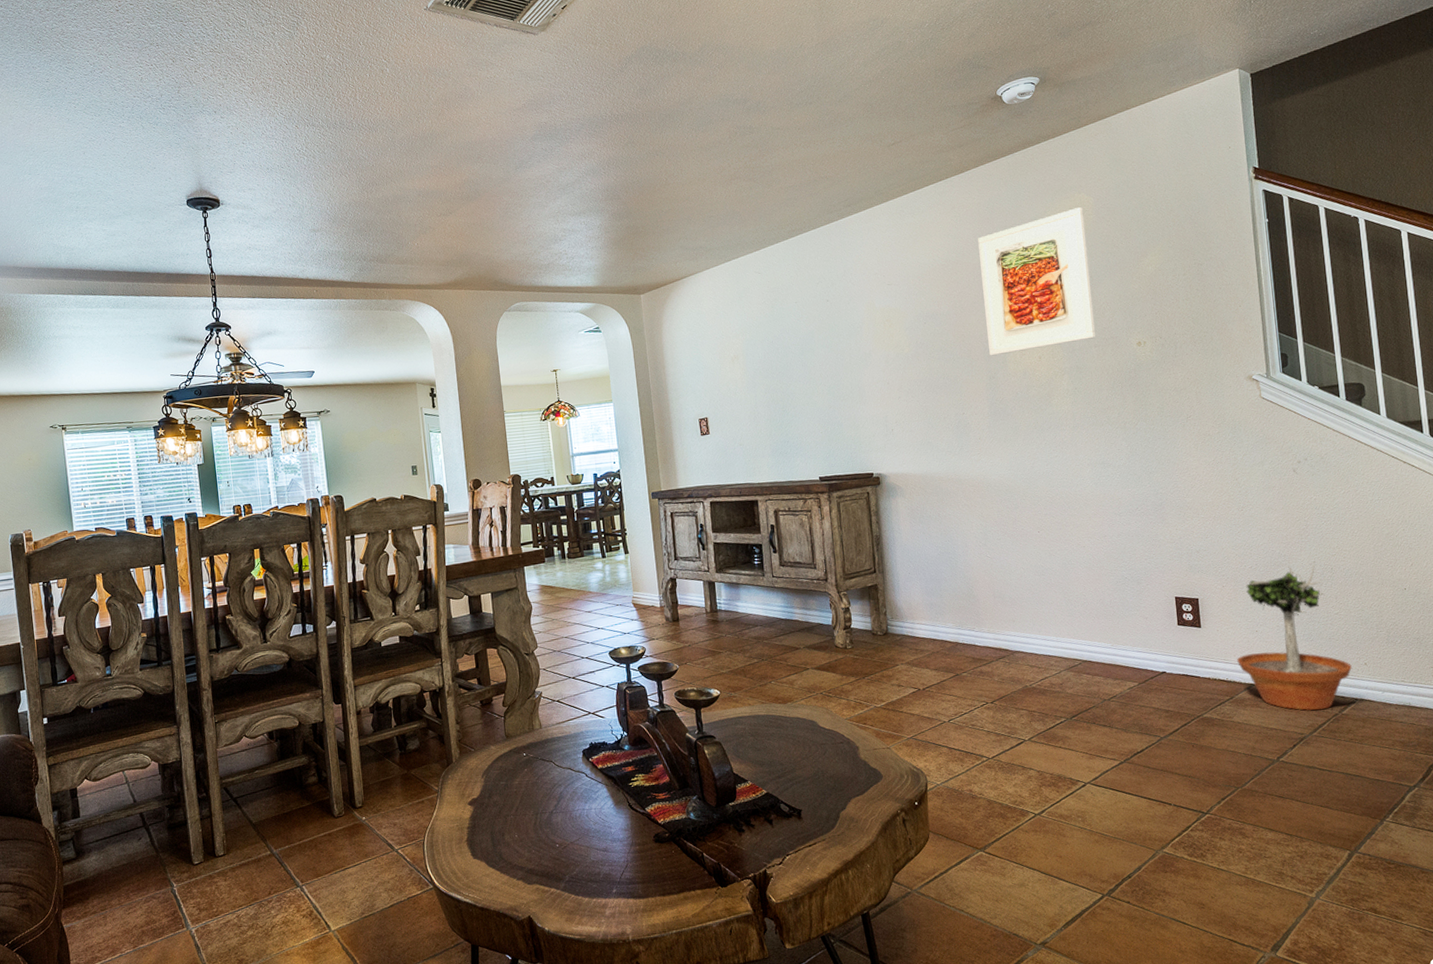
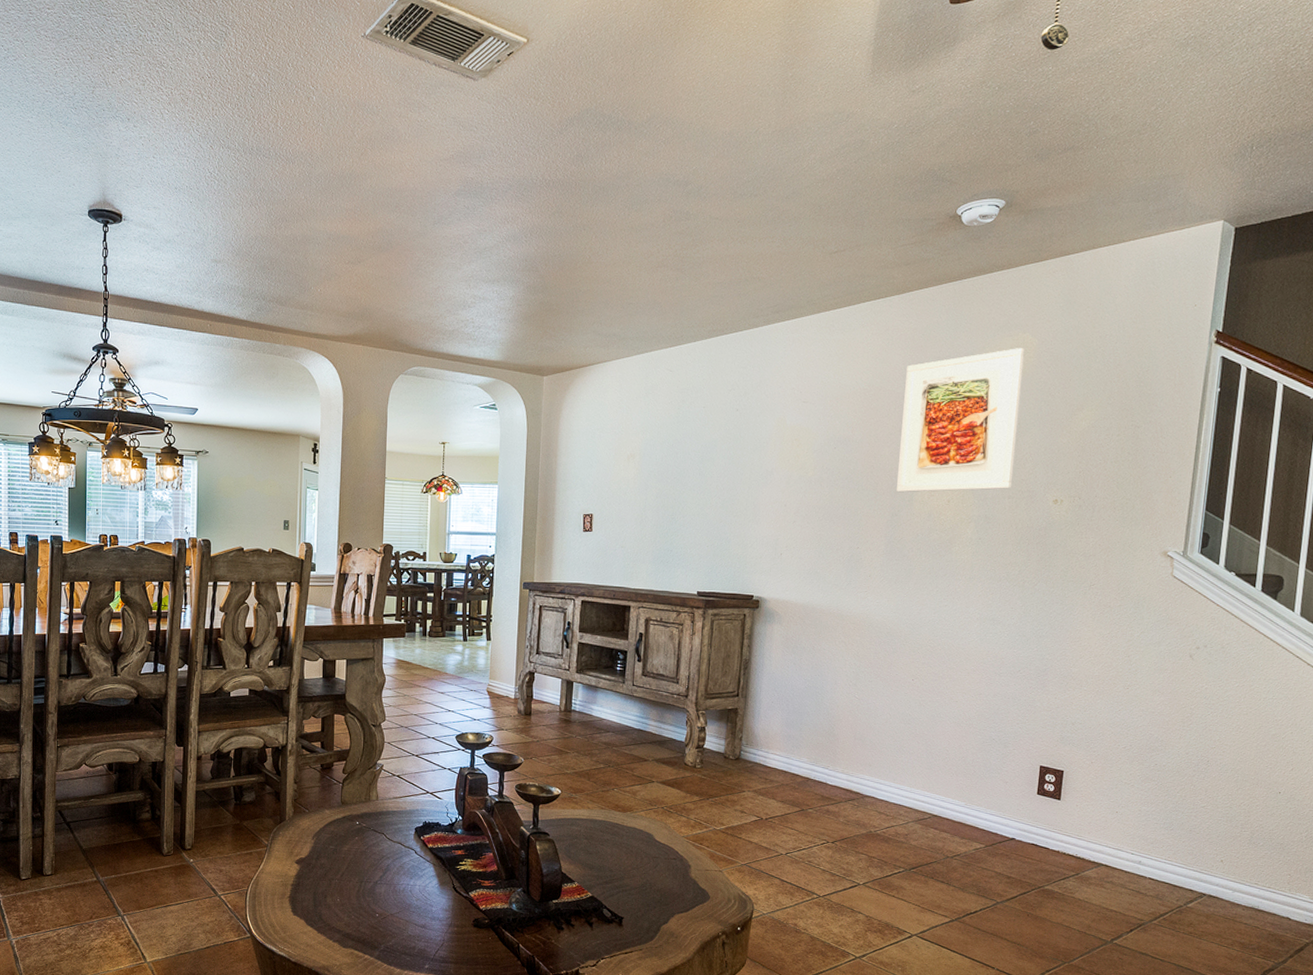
potted tree: present [1237,558,1352,711] -> none [1090,748,1207,900]

